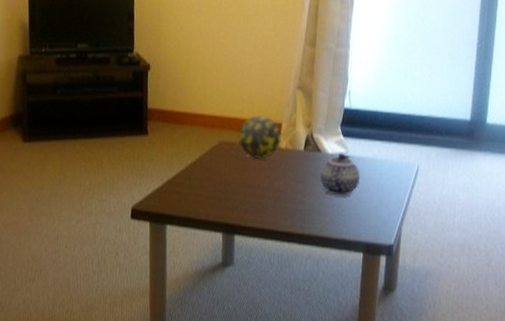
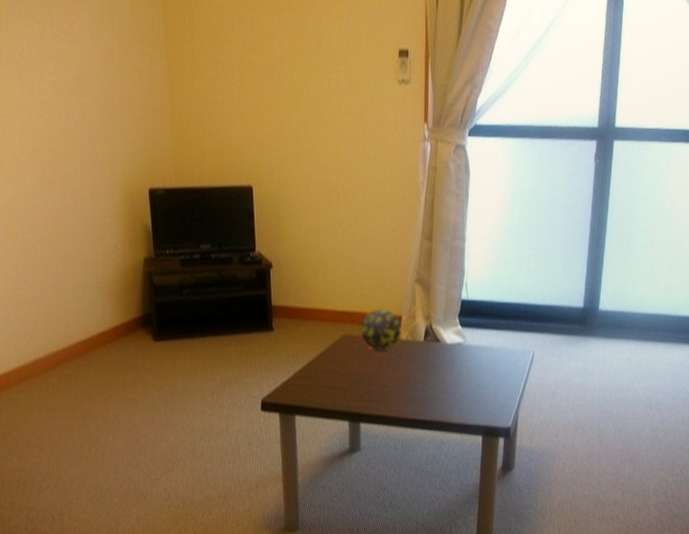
teapot: present [320,153,360,196] -> none [440,342,479,383]

